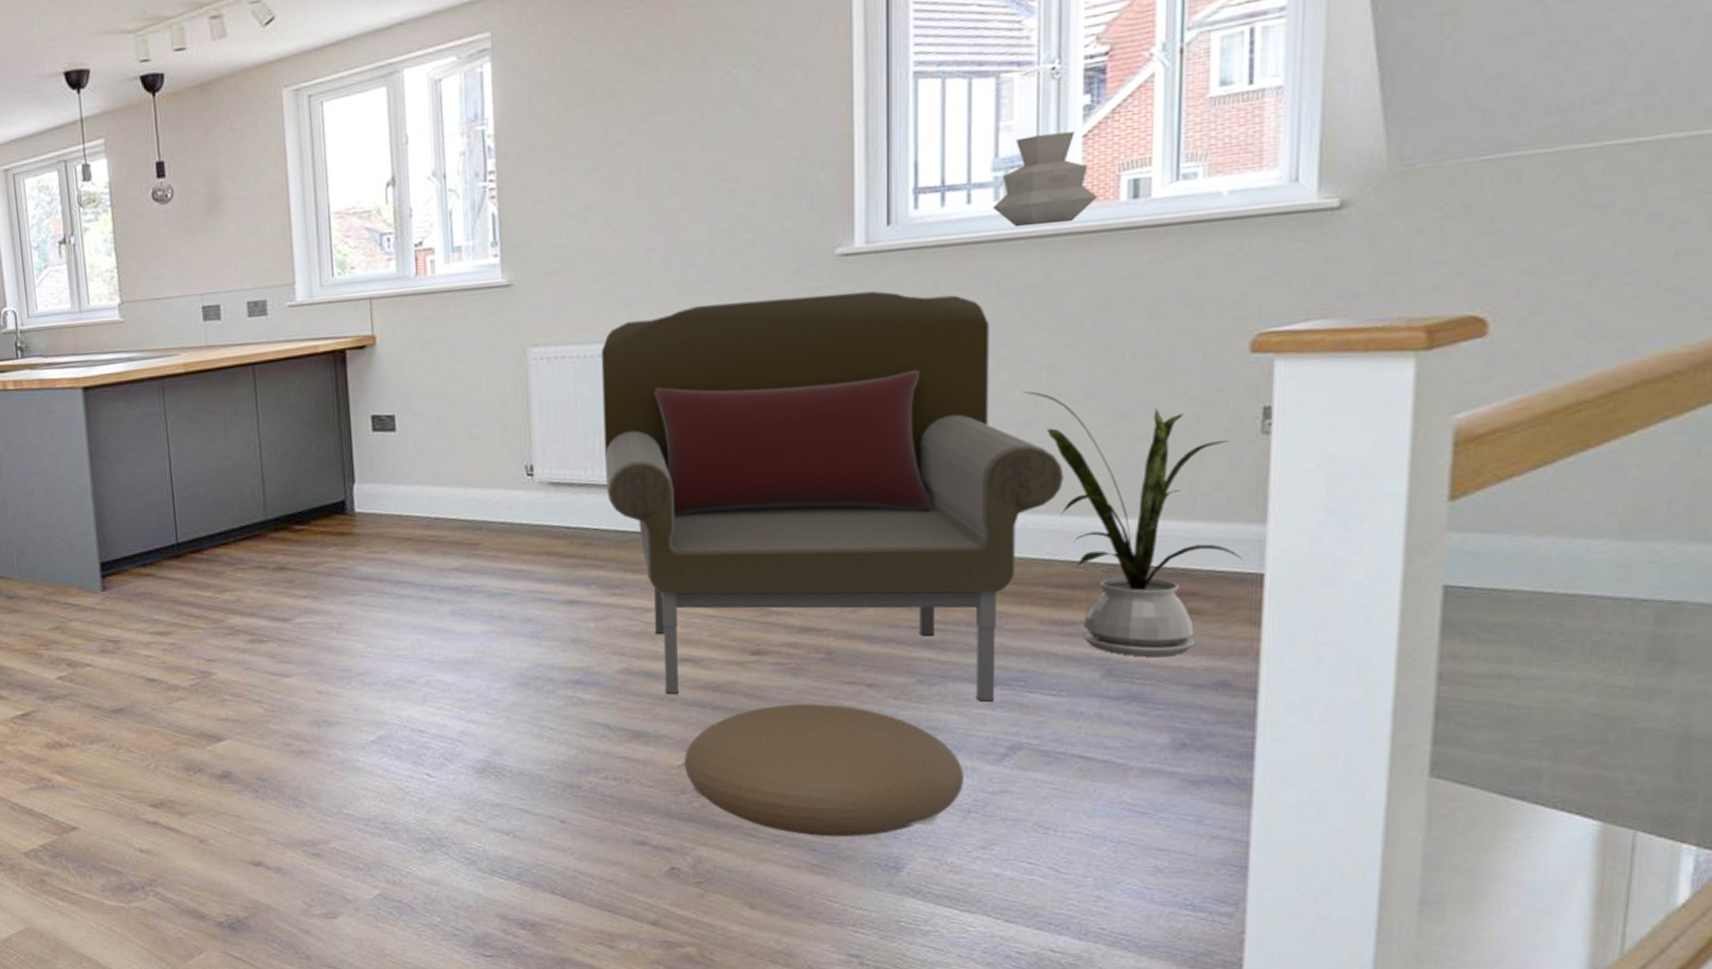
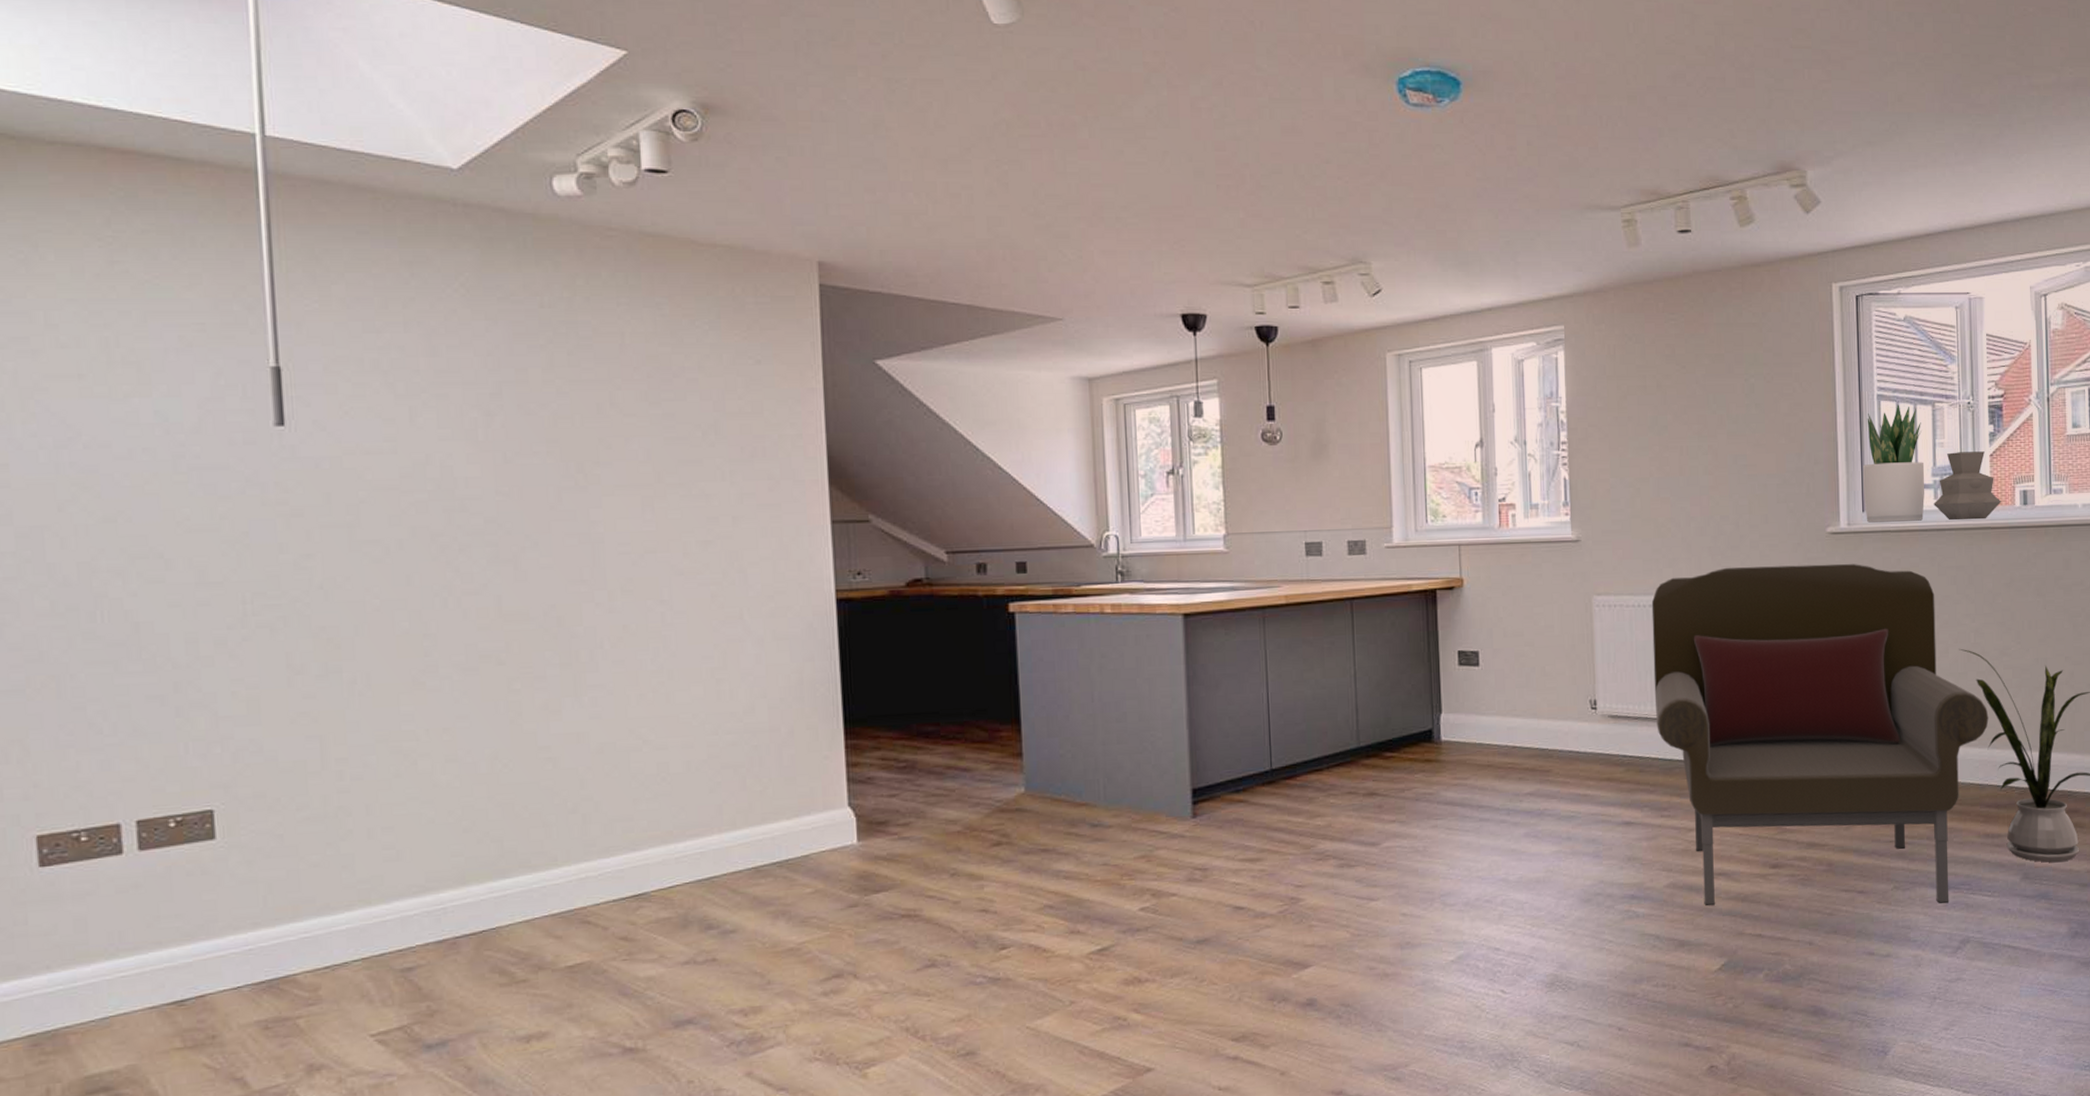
pouf: present [683,704,964,838] -> none [1719,909,1930,1028]
planter: none [890,81,981,238] -> present [1863,404,1925,523]

